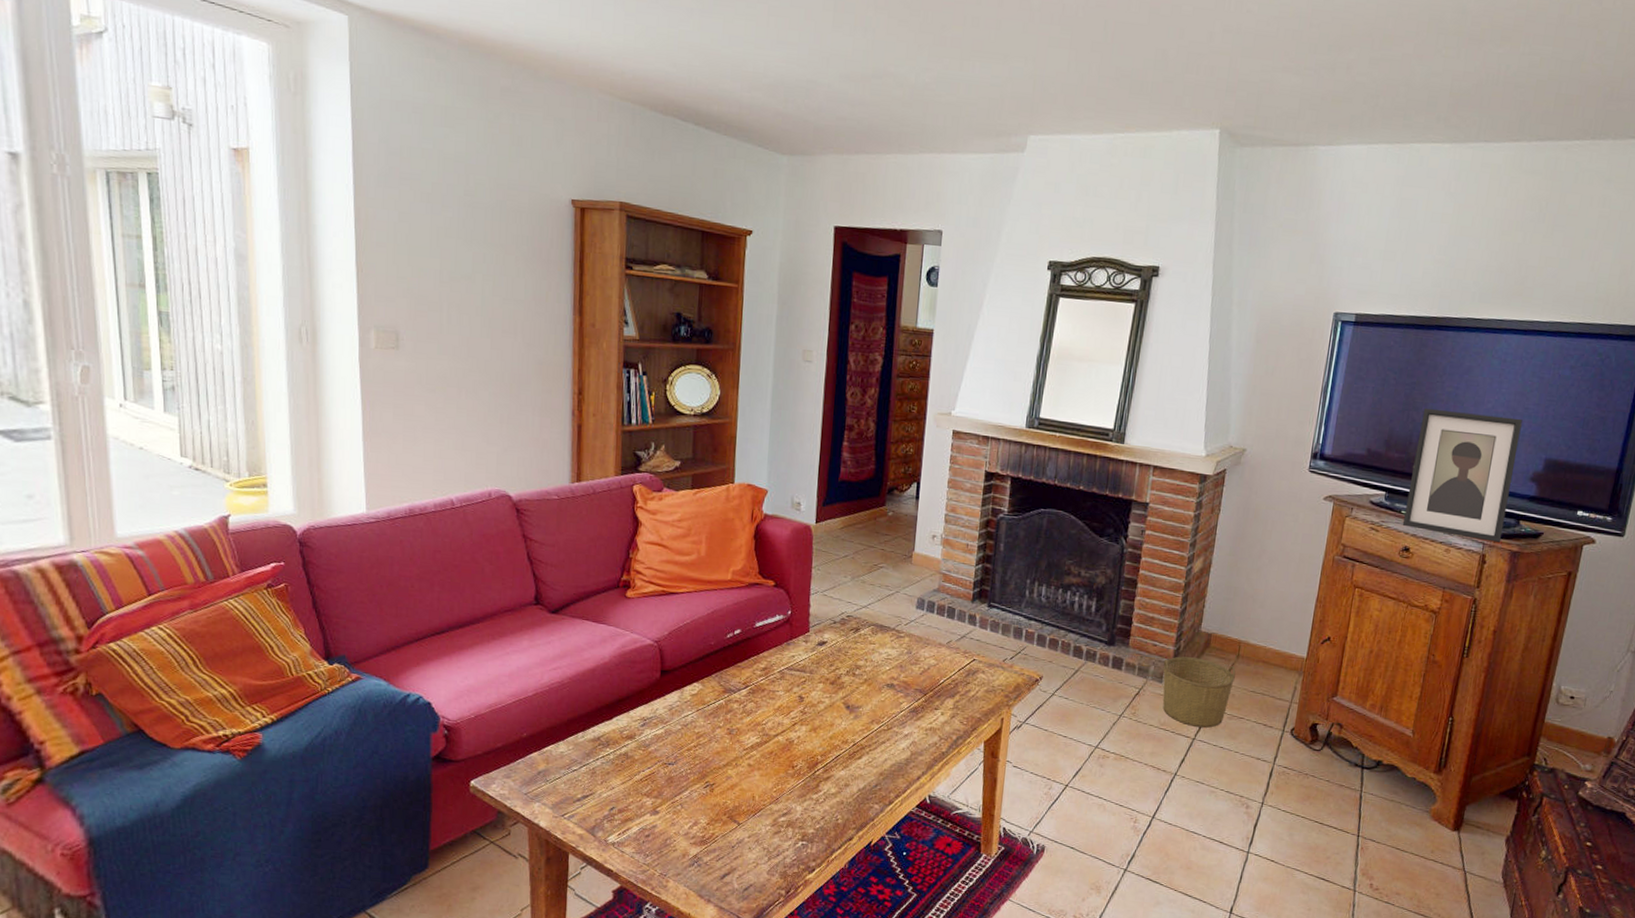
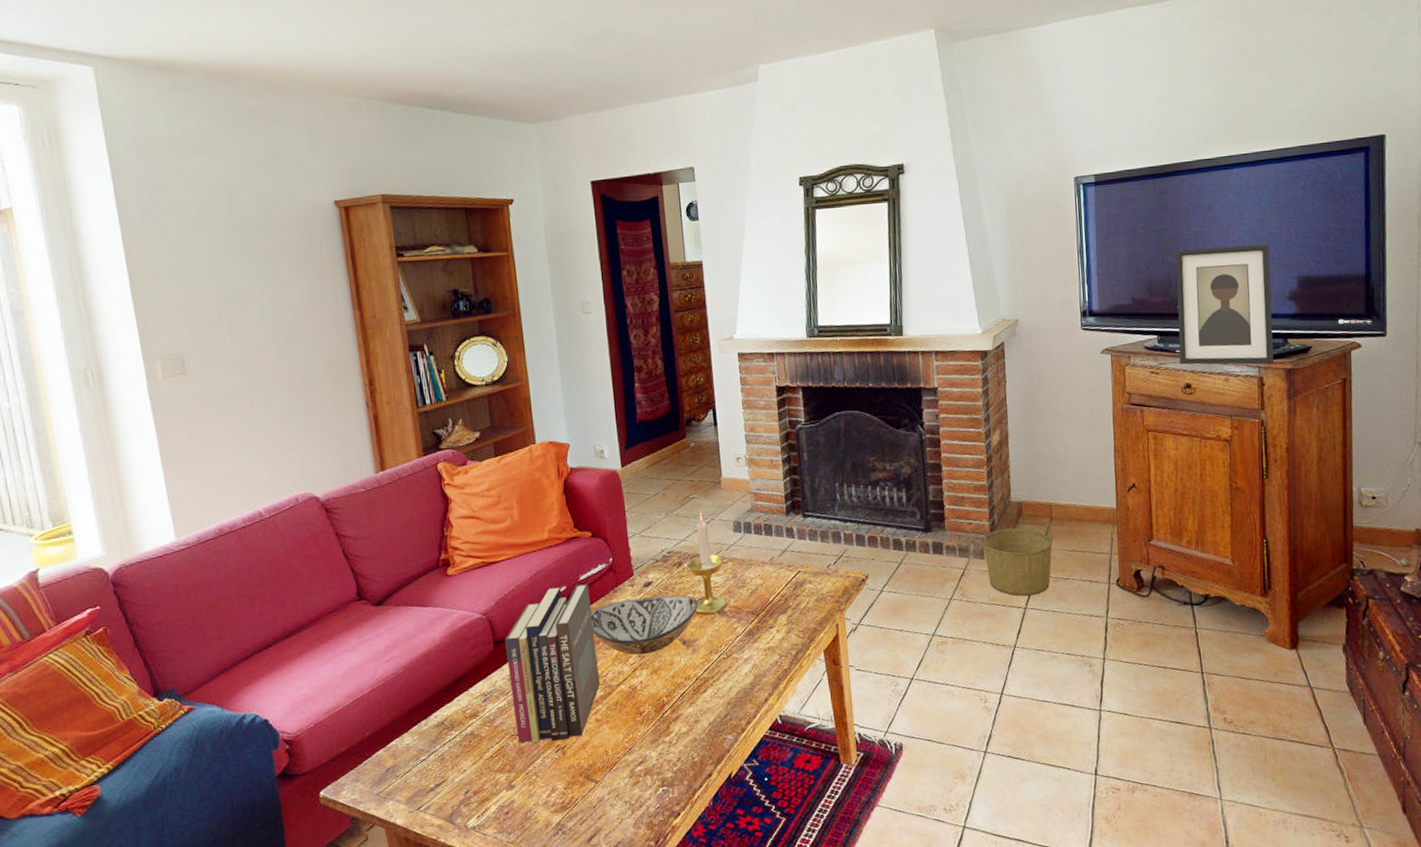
books: none [669,628,764,777] -> present [505,583,601,744]
decorative bowl: none [759,654,868,711] -> present [590,594,698,655]
candlestick: none [863,582,902,685] -> present [687,511,728,615]

